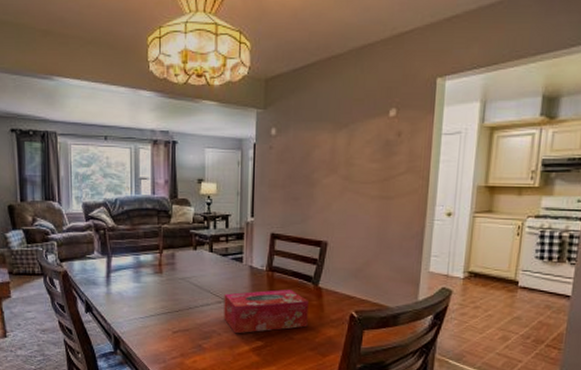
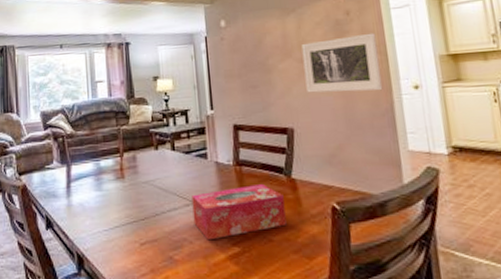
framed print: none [346,157,422,215] -> present [301,32,383,93]

